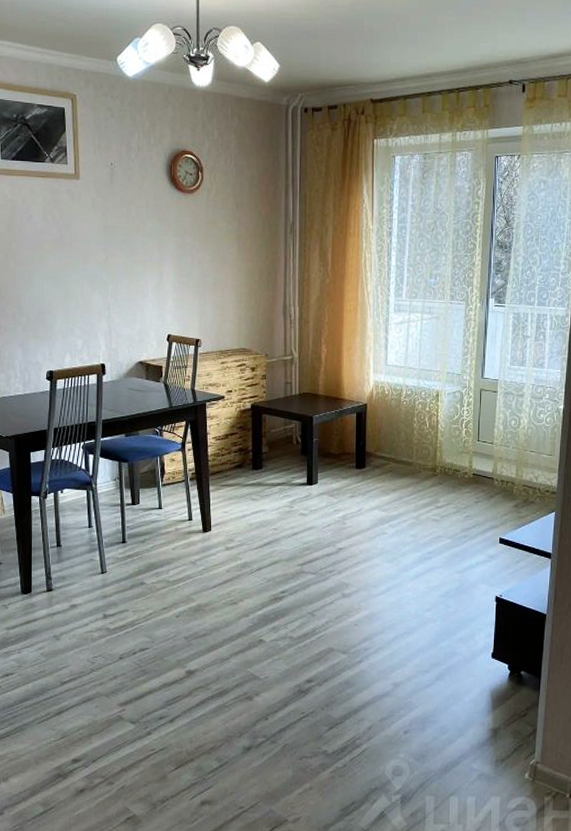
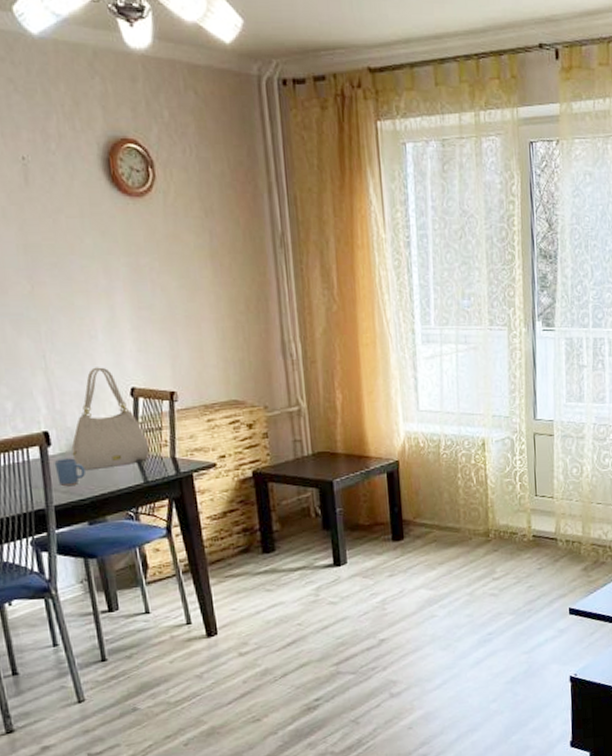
mug: none [106,385,127,405] -> present [54,458,85,486]
handbag: none [120,318,176,395] -> present [71,367,150,471]

